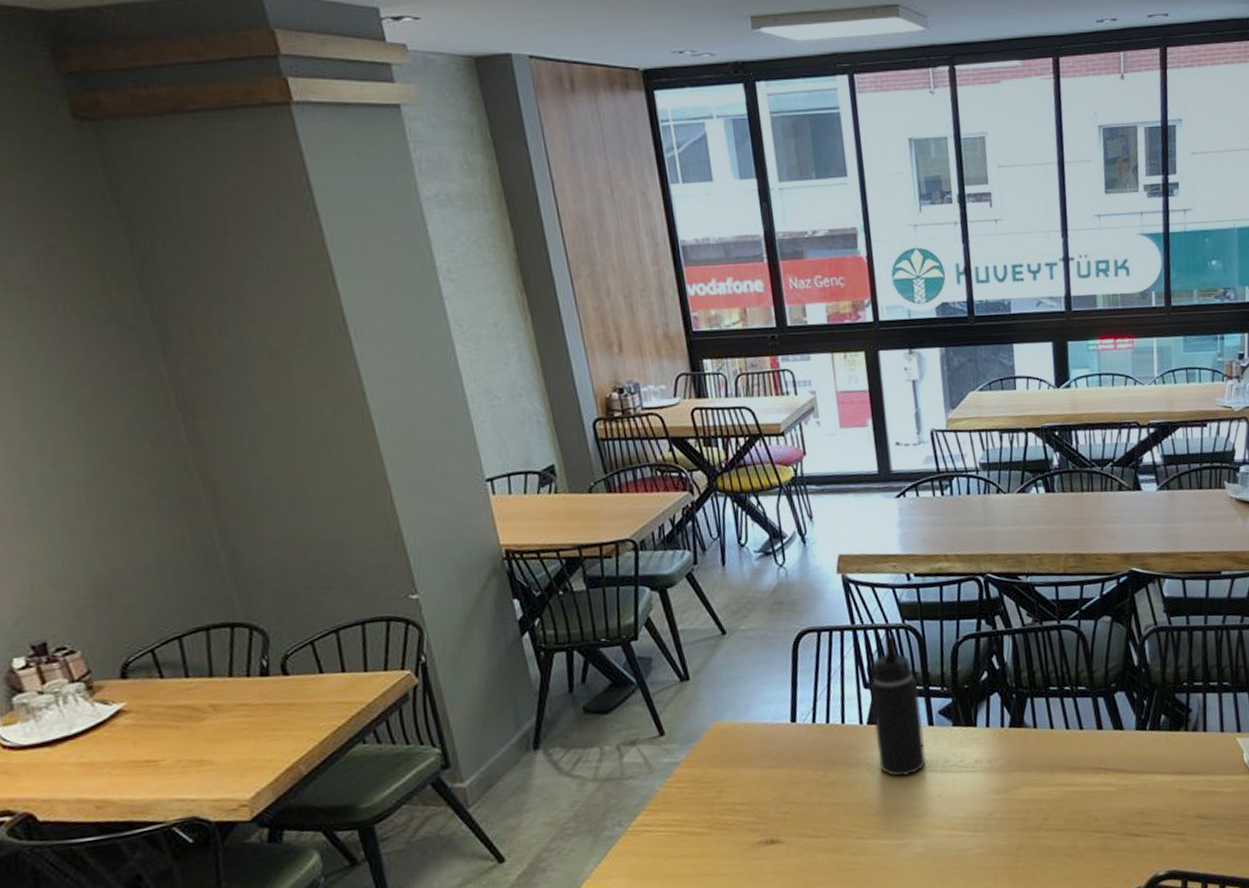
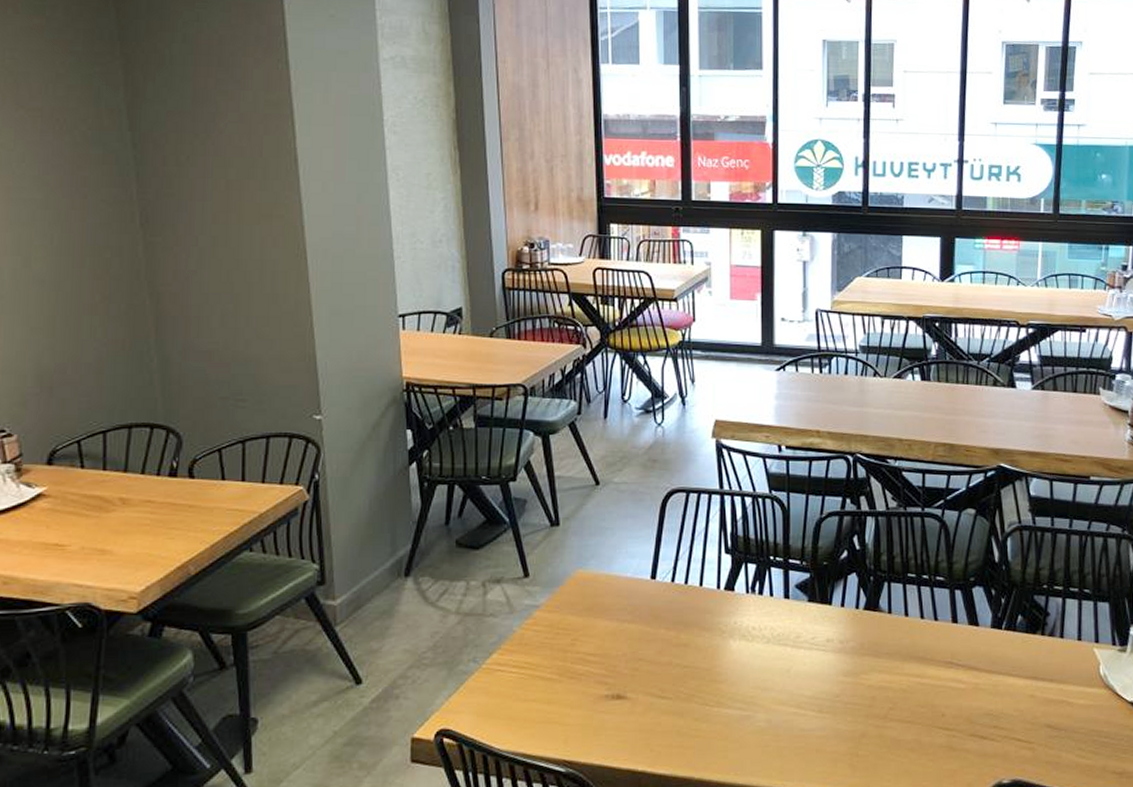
water bottle: present [870,635,926,777] -> none [731,503,779,647]

